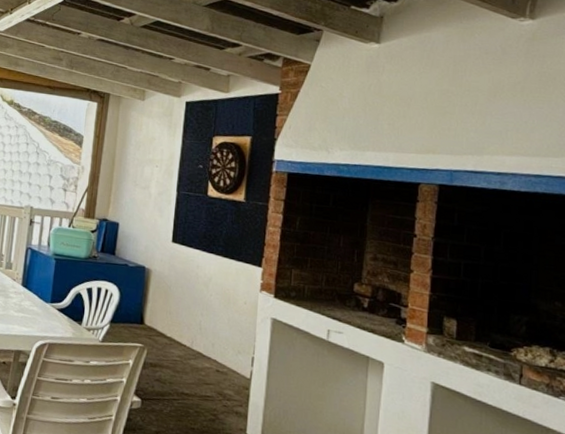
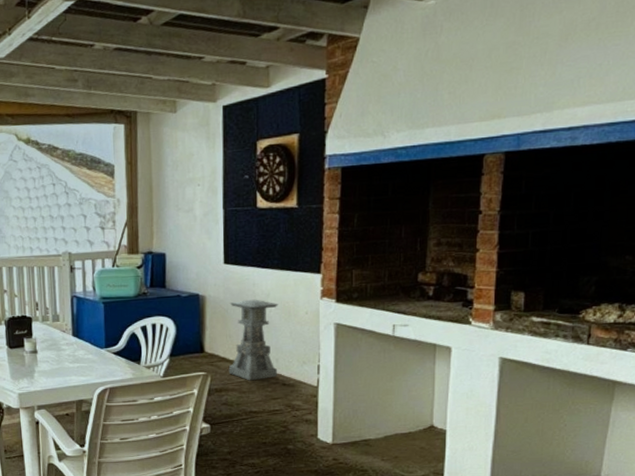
lantern: none [165,280,219,362] -> present [228,299,278,381]

